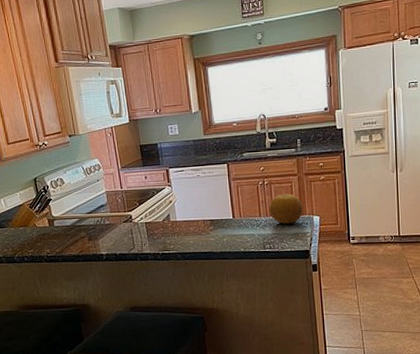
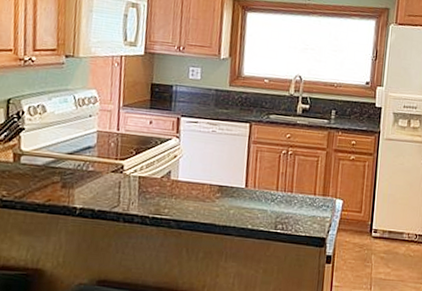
fruit: present [269,193,303,224] -> none [288,168,327,204]

